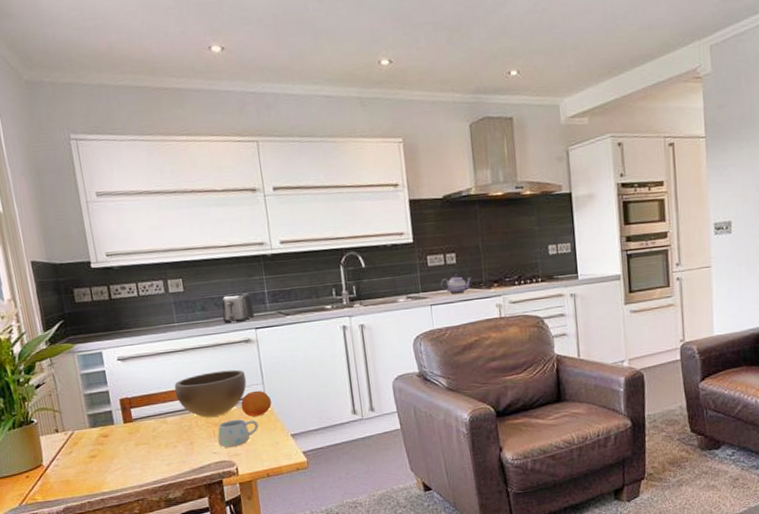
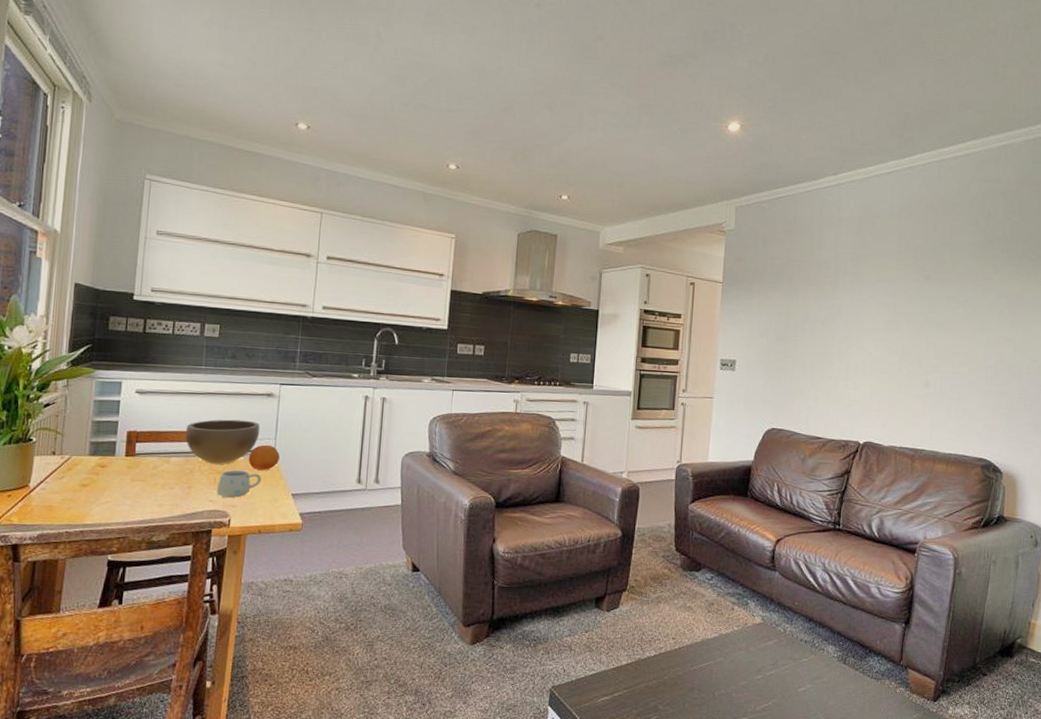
toaster: present [222,292,254,323] -> none [251,347,283,376]
teapot: present [440,274,473,295] -> none [465,365,497,384]

